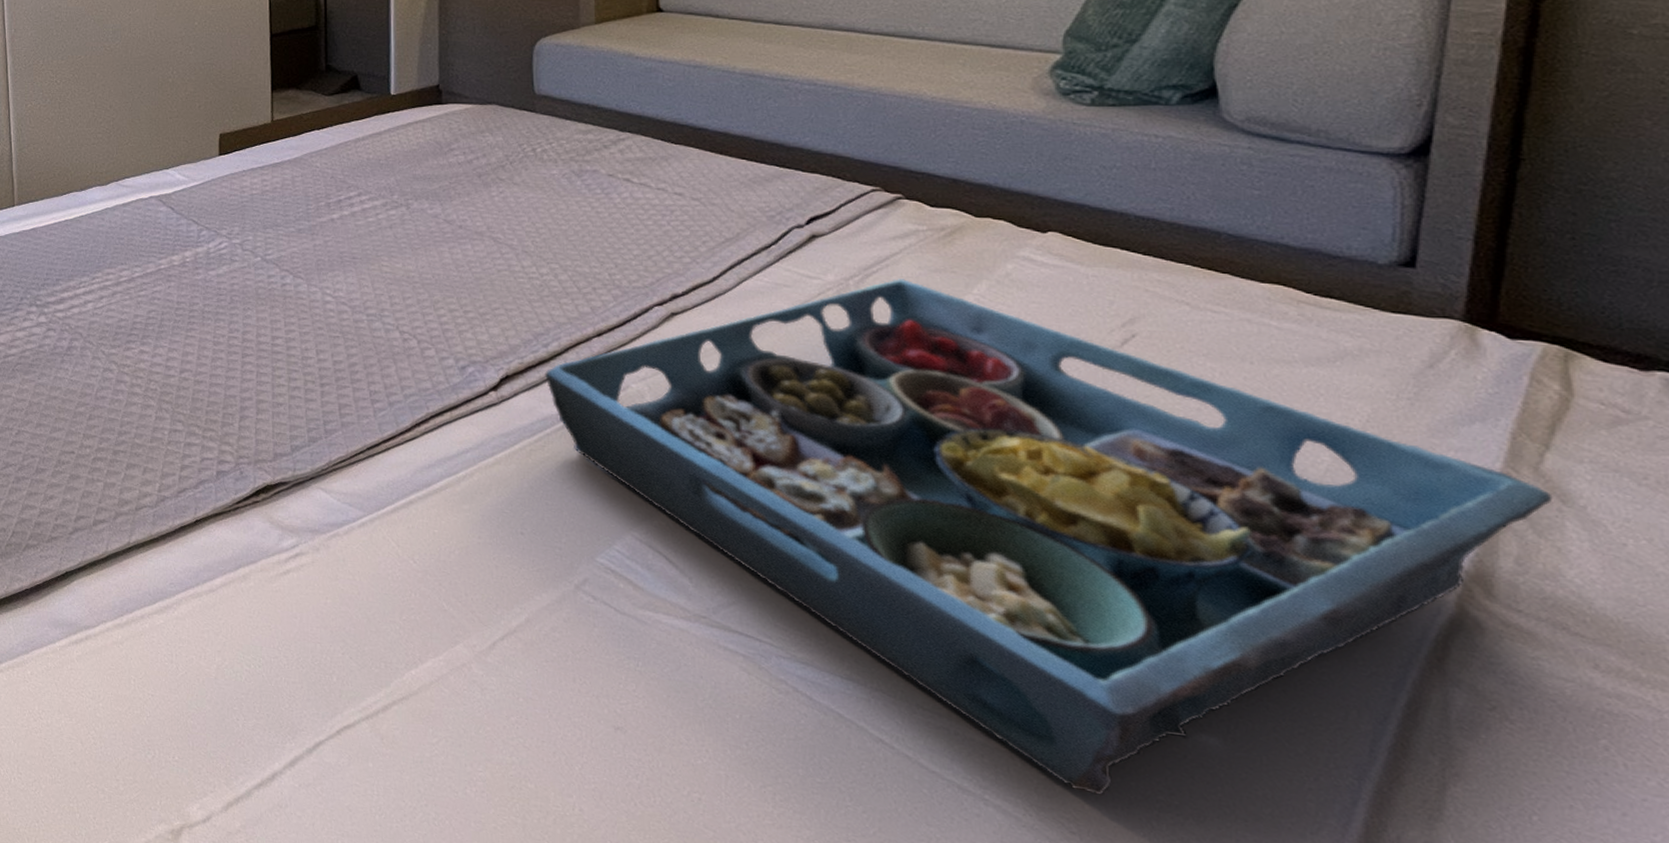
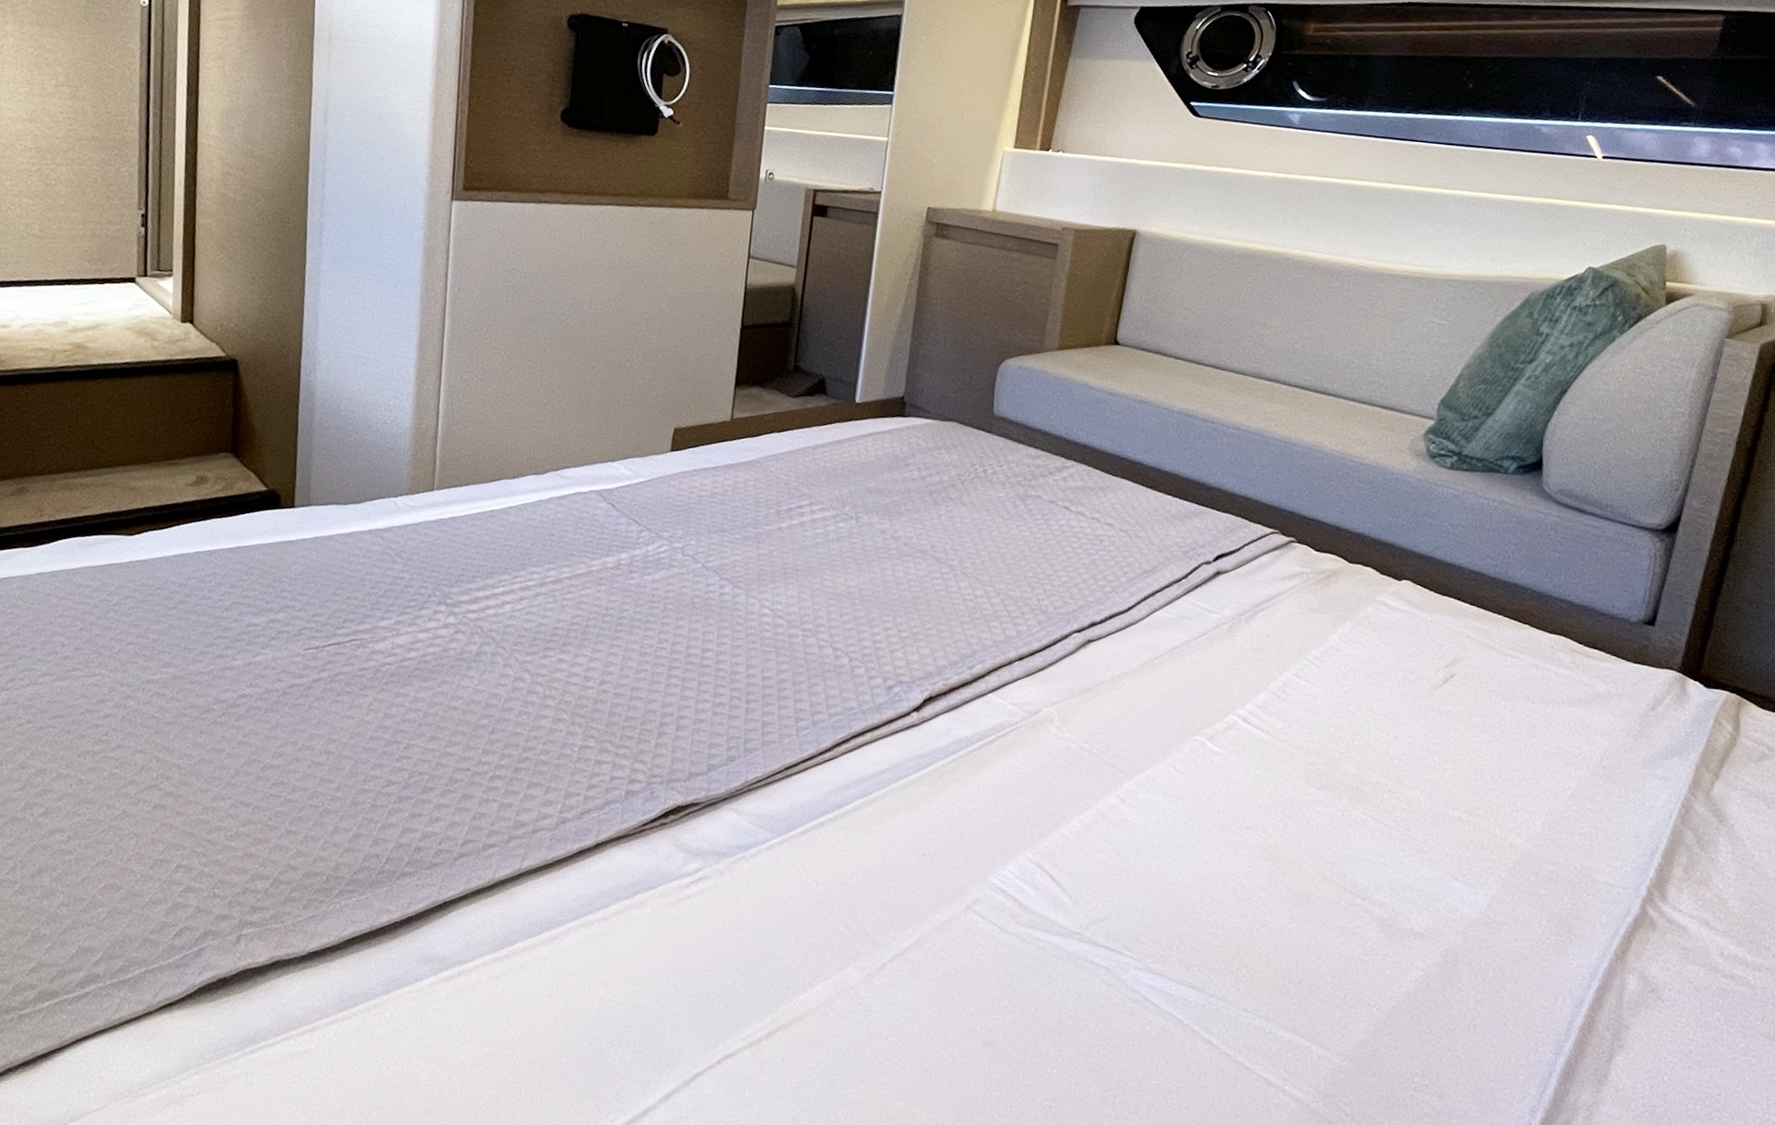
serving tray: present [545,278,1553,795] -> none [966,616,1715,1080]

